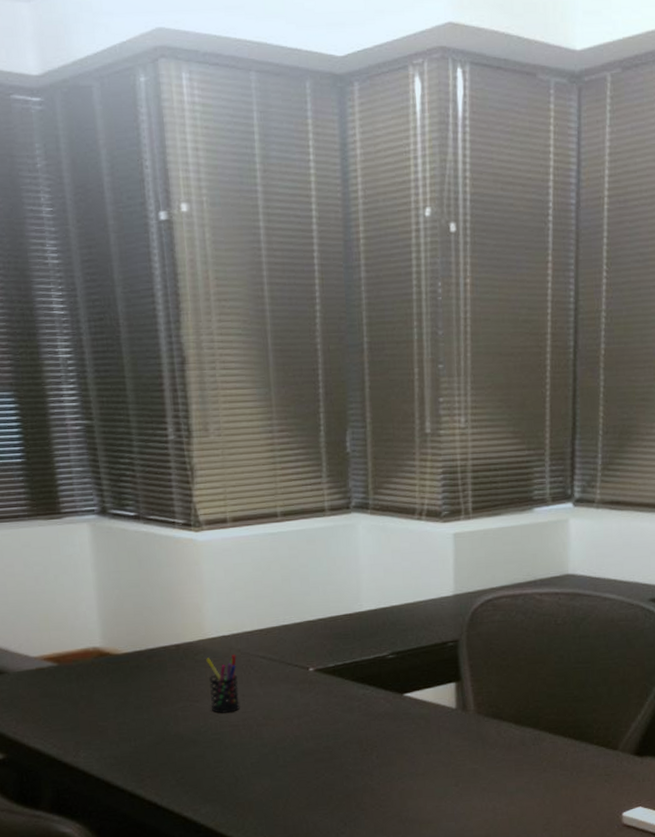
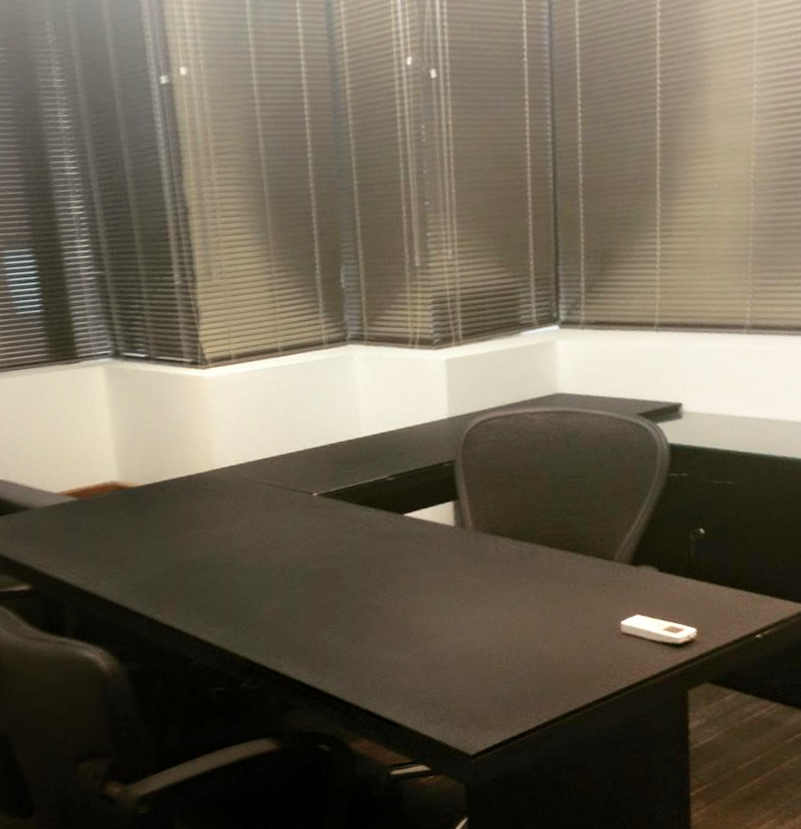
pen holder: present [206,655,240,713] -> none [216,483,249,539]

